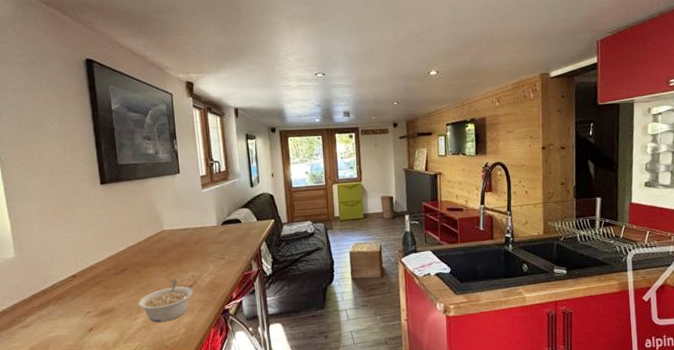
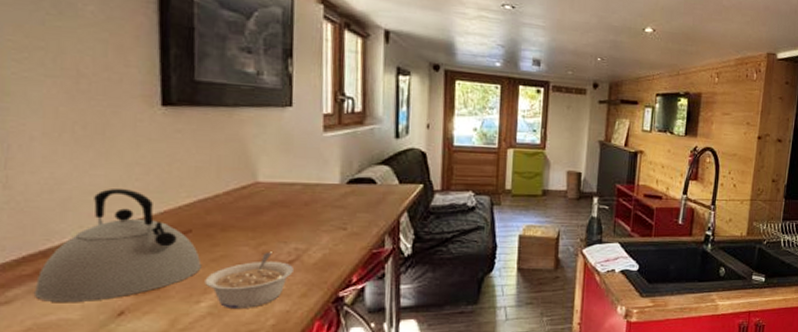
kettle: none [41,244,135,324] -> present [33,189,202,302]

